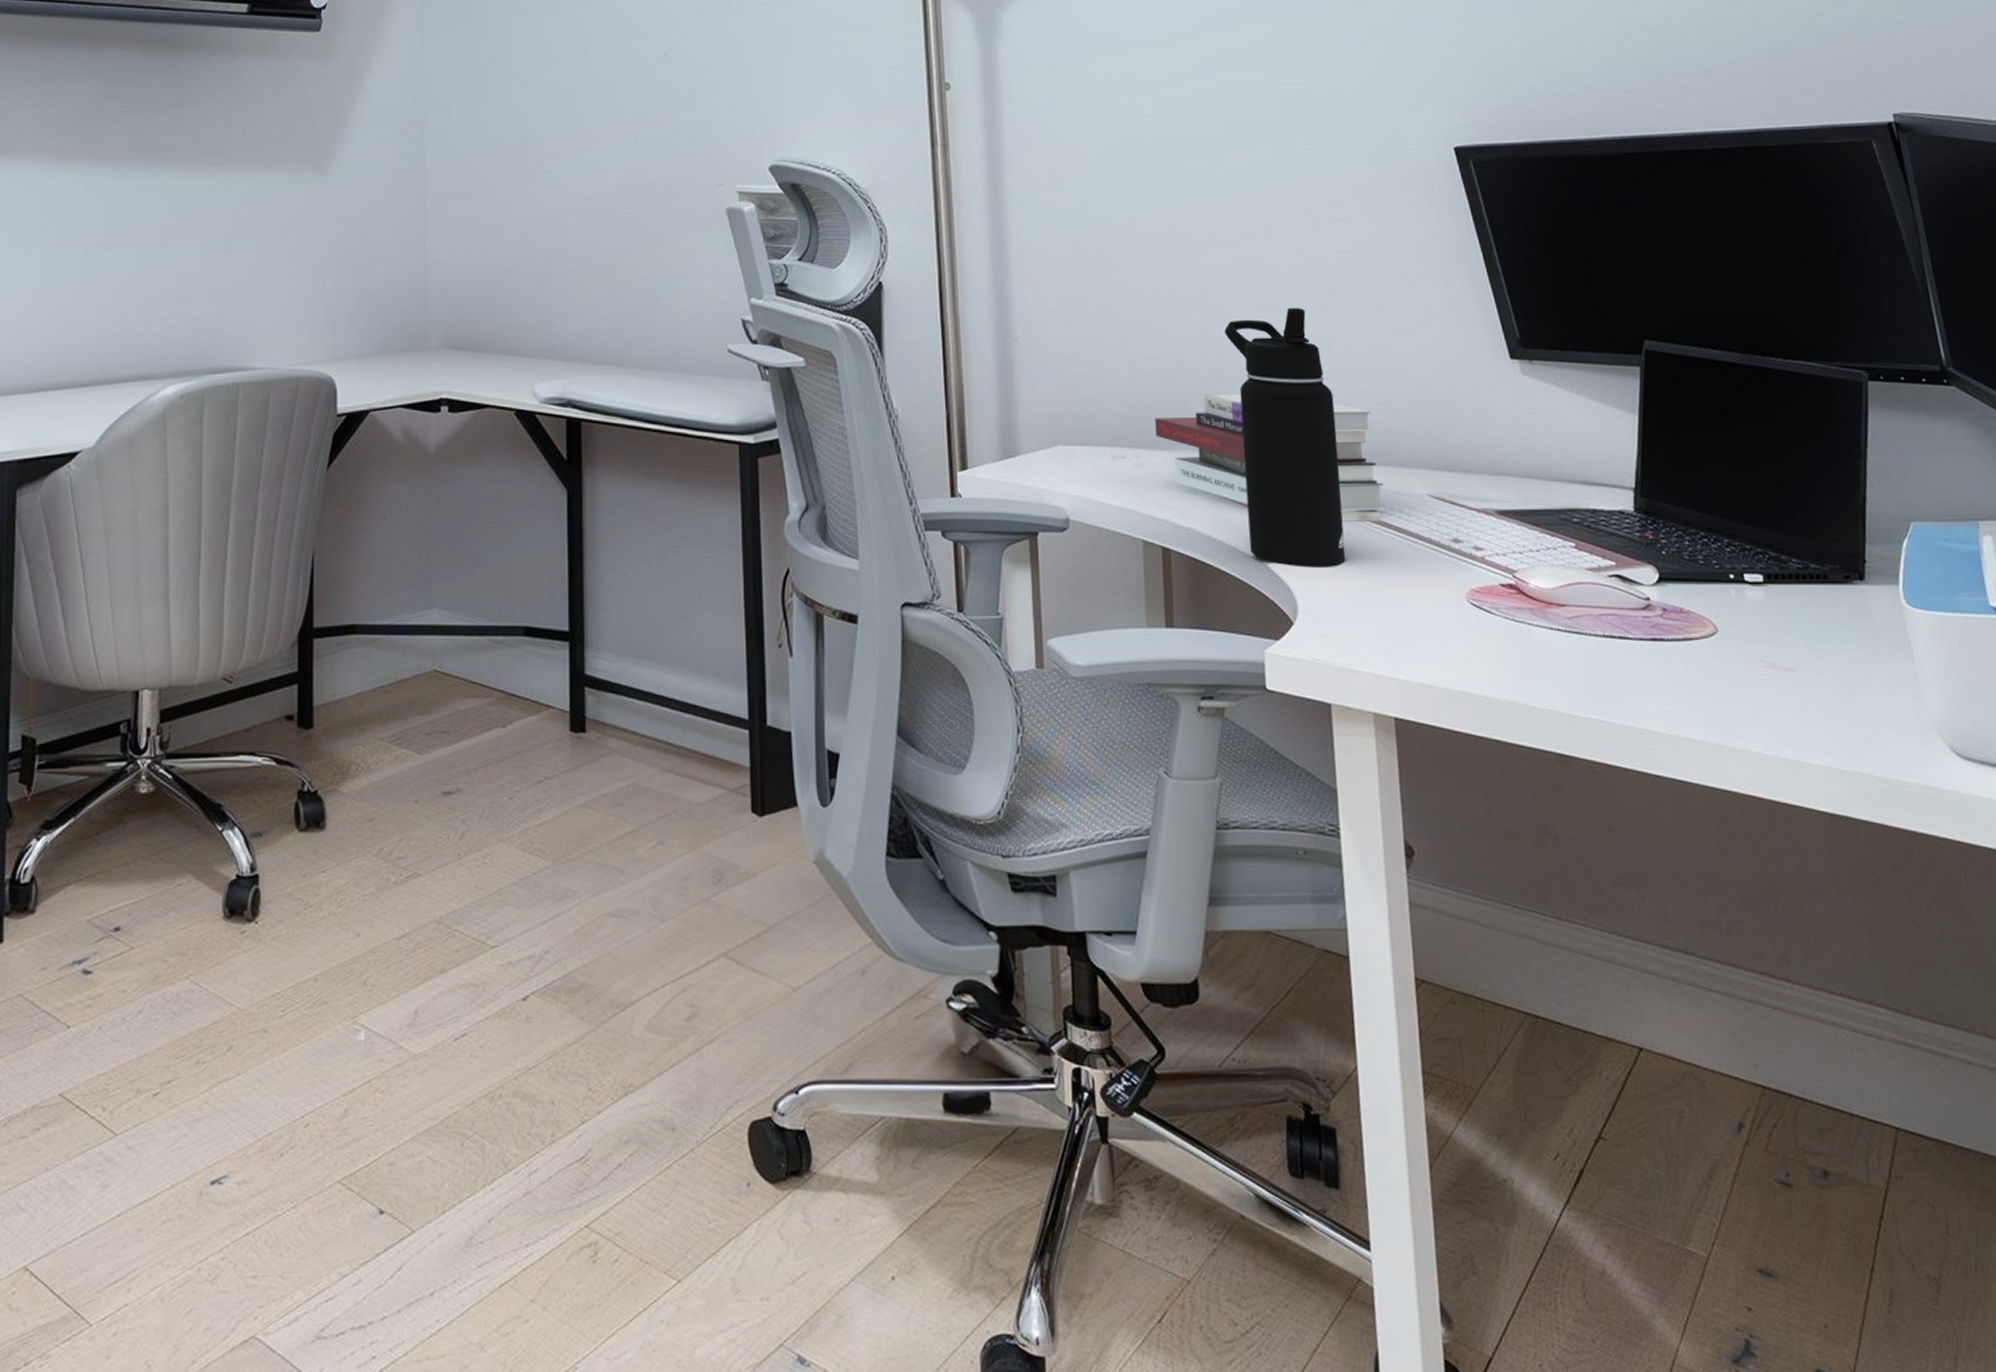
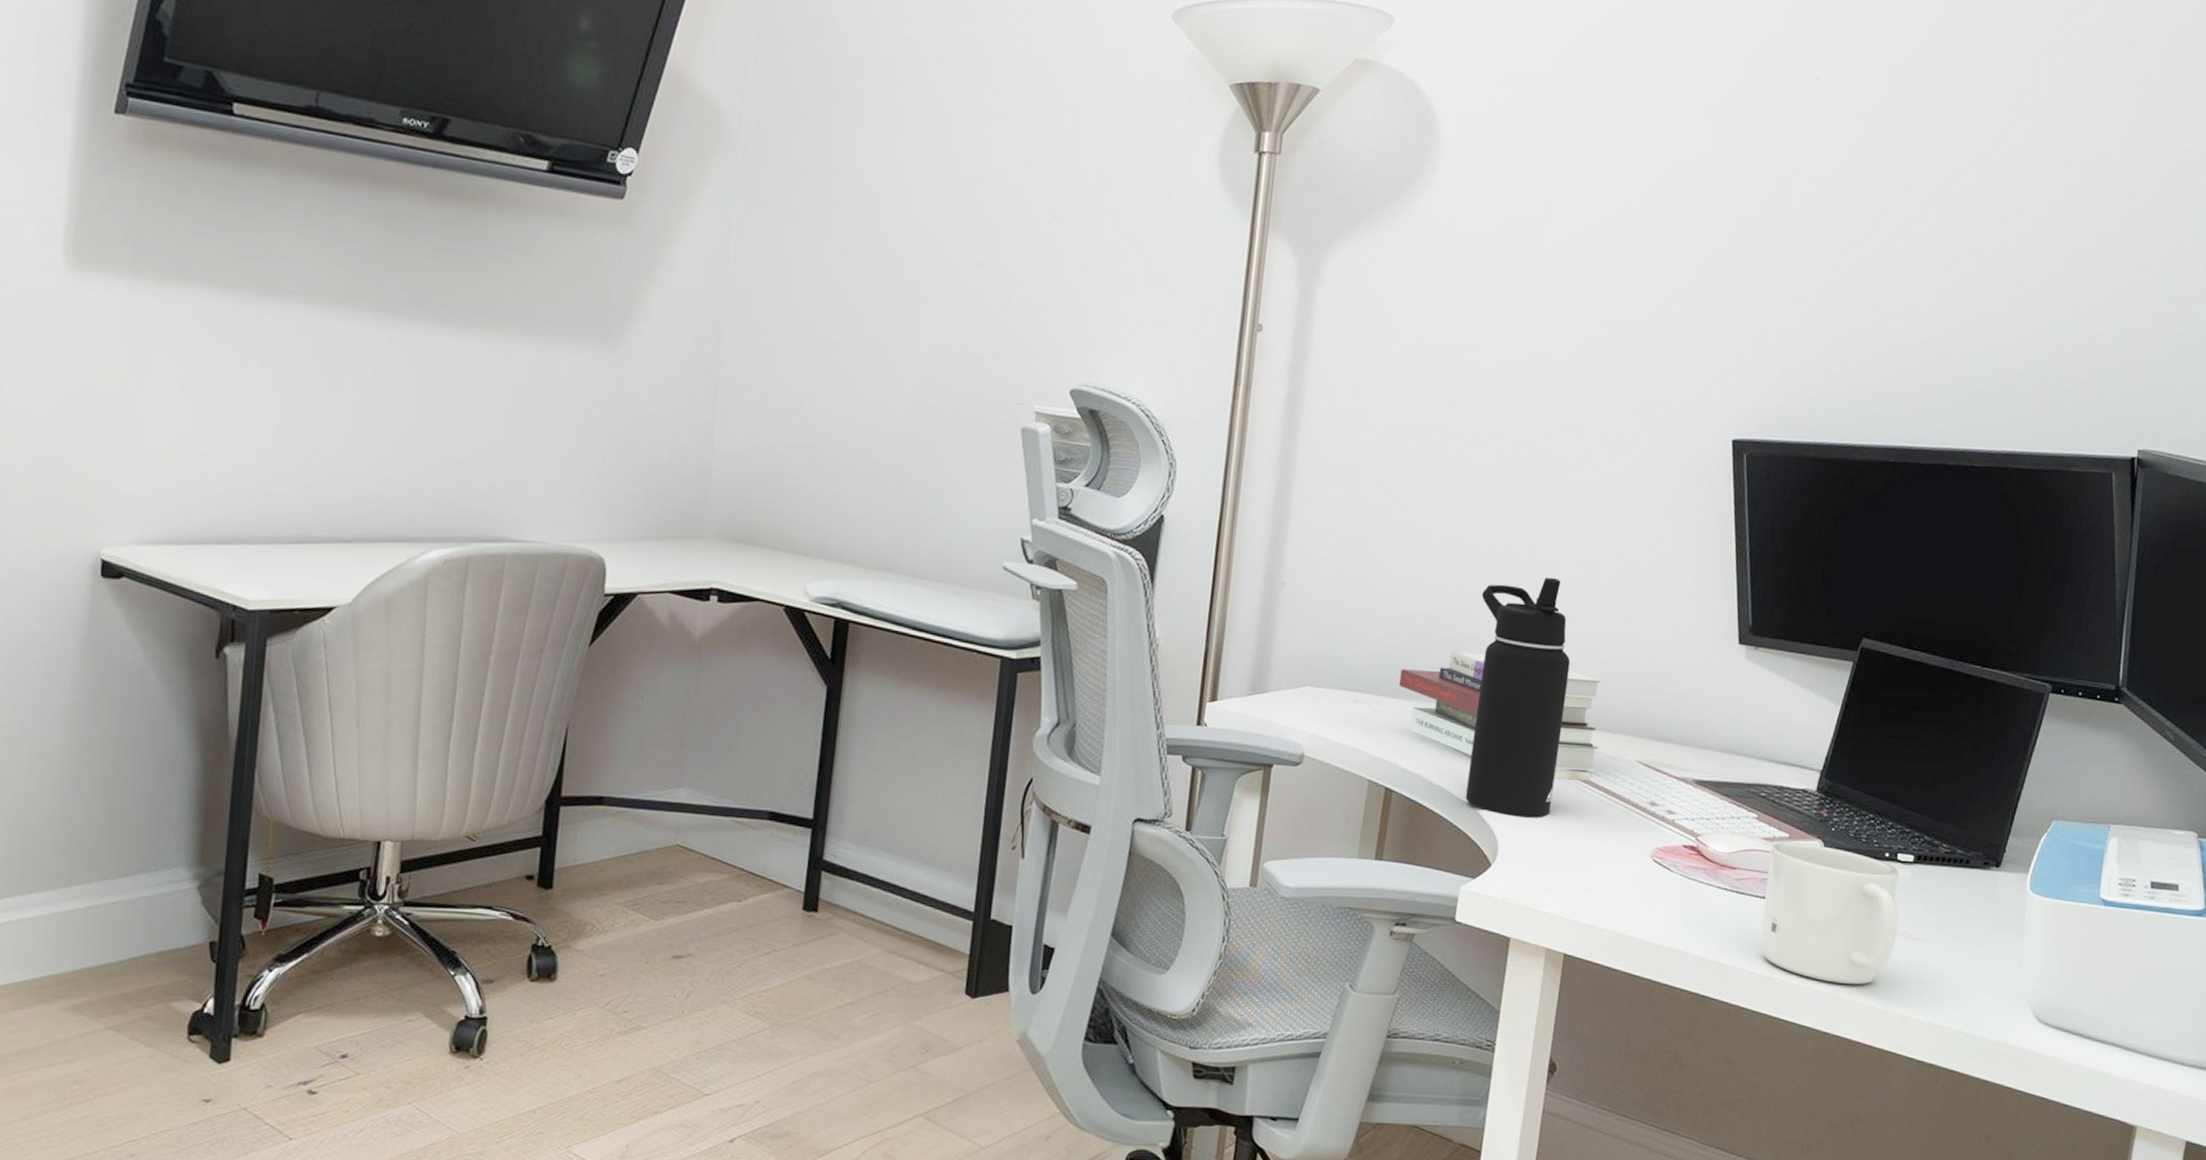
mug: none [1598,571,1767,728] -> present [1761,842,1899,984]

